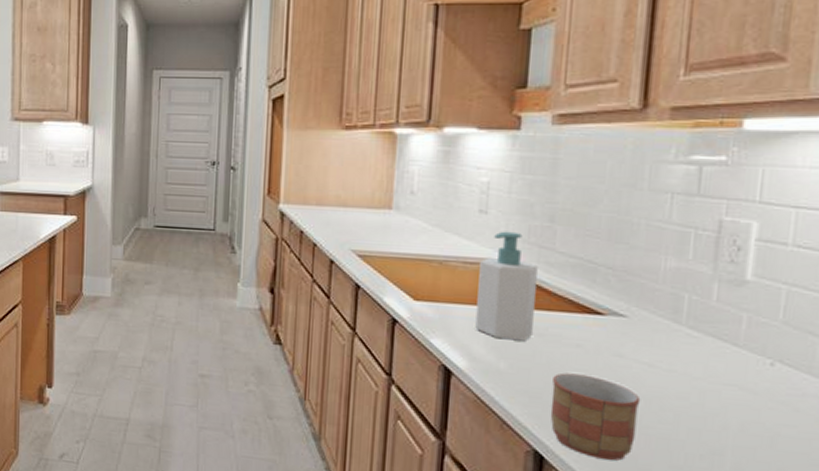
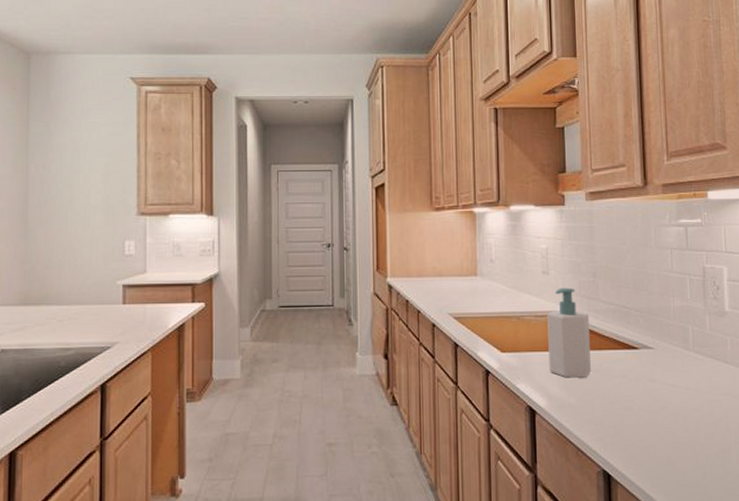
mug: present [550,373,641,461] -> none [610,400,672,469]

